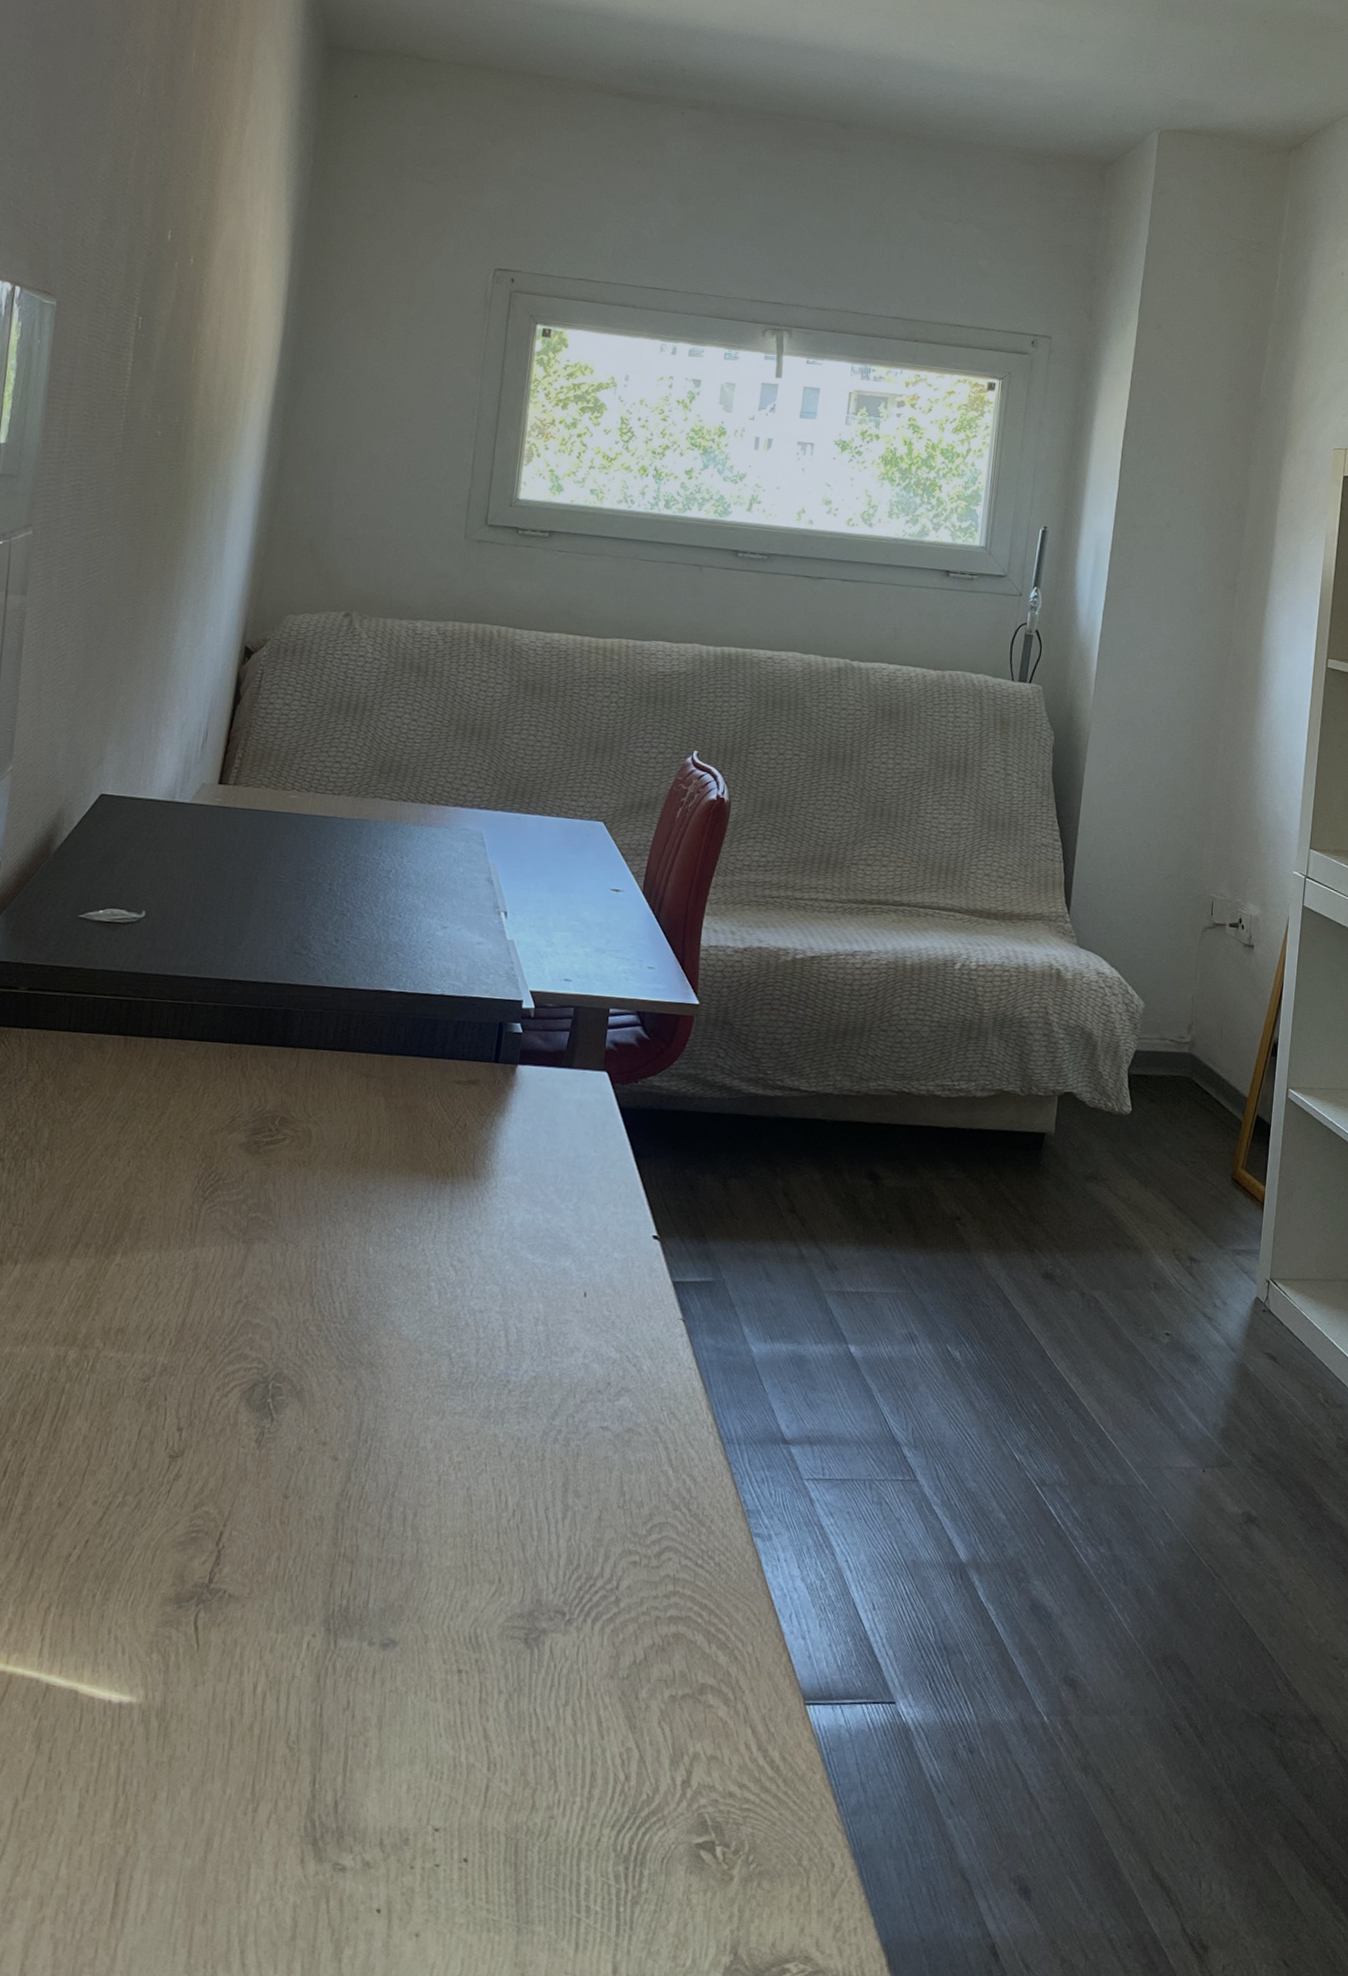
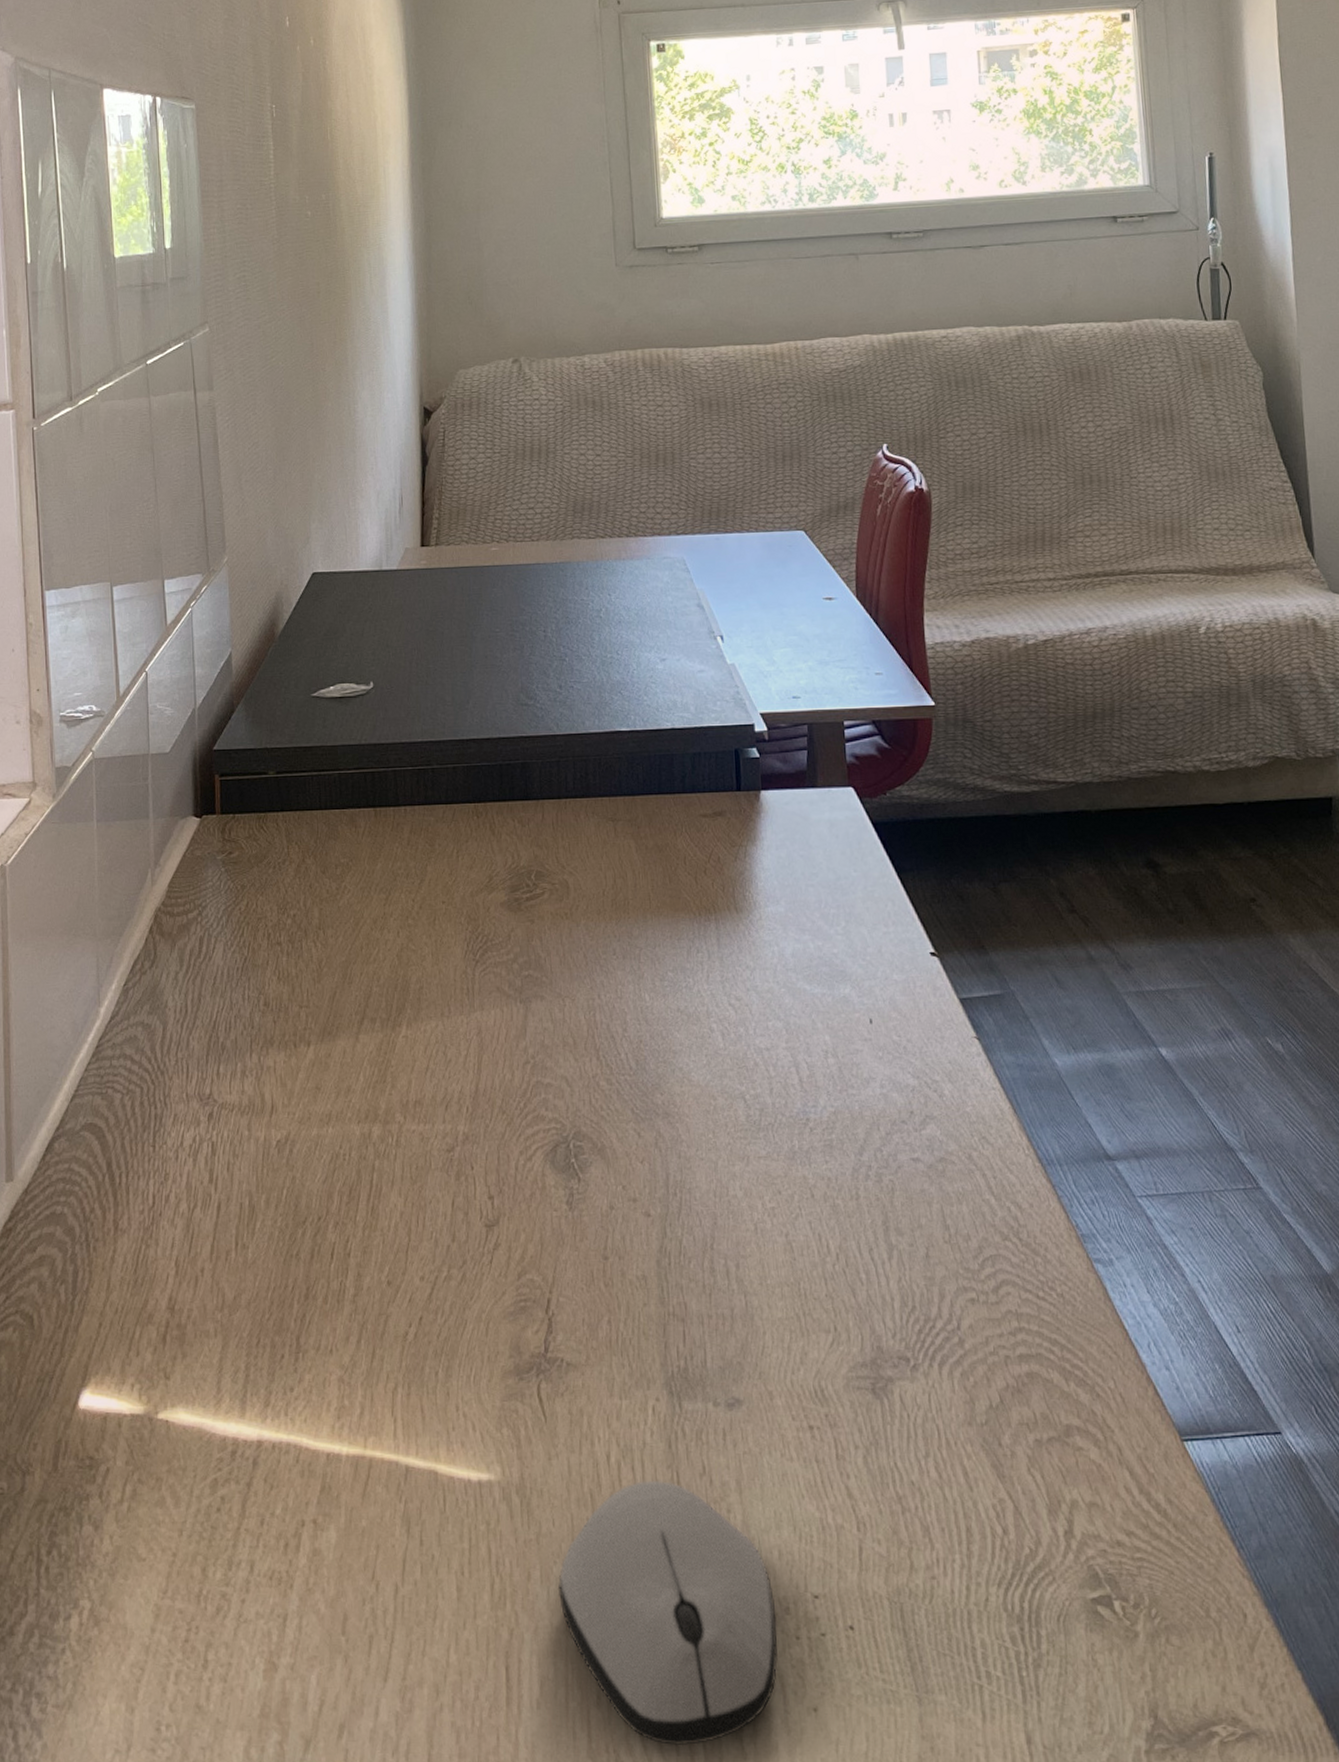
computer mouse: none [182,1712,396,1965] -> present [557,1480,778,1746]

